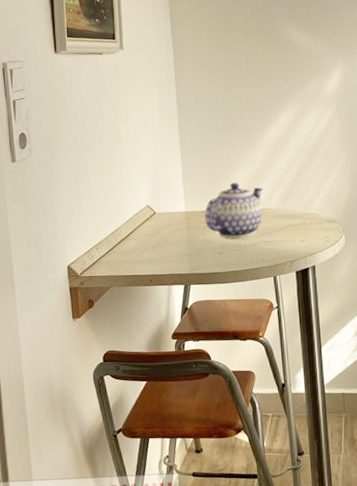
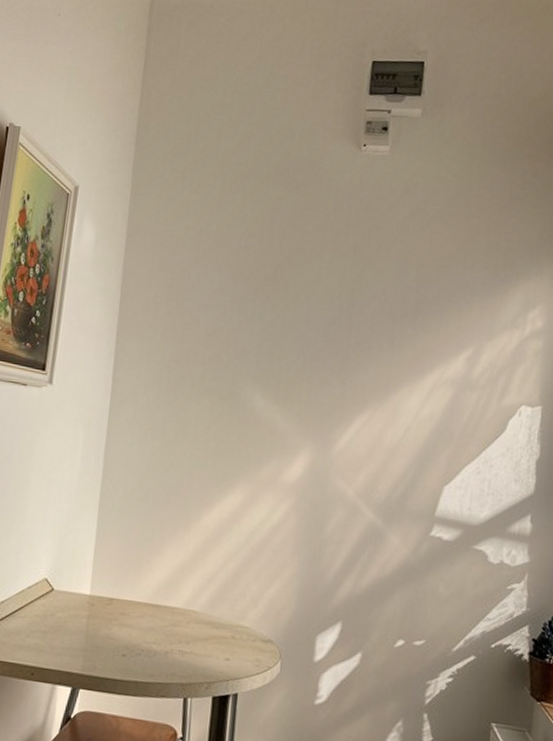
teapot: present [205,182,264,239] -> none [111,569,190,642]

